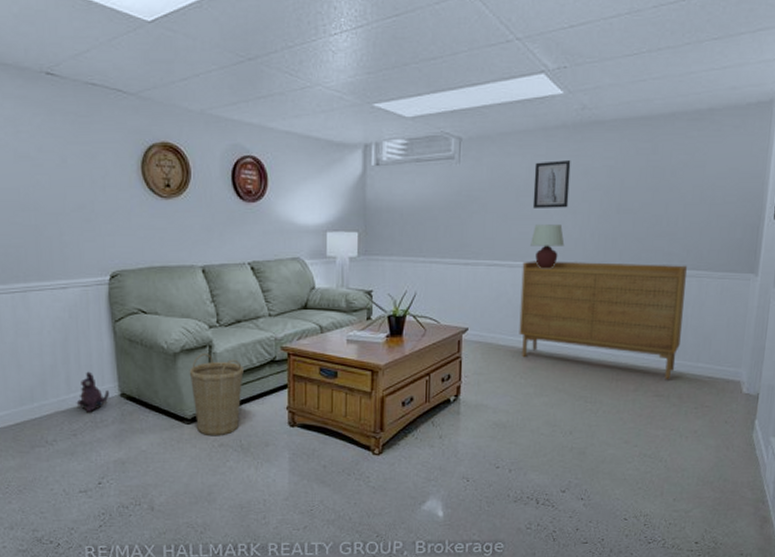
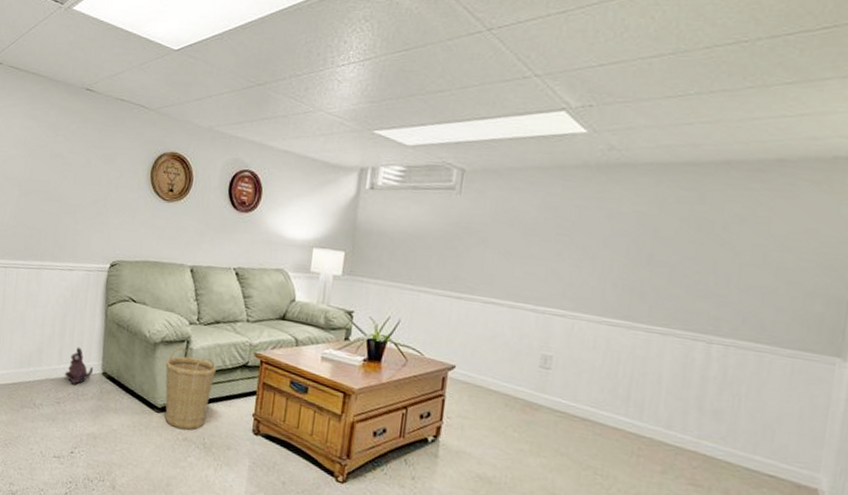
sideboard: present [519,261,687,379] -> none [515,304,742,468]
table lamp: present [530,224,565,269] -> none [536,266,579,316]
wall art: present [532,160,571,208] -> none [541,200,592,253]

